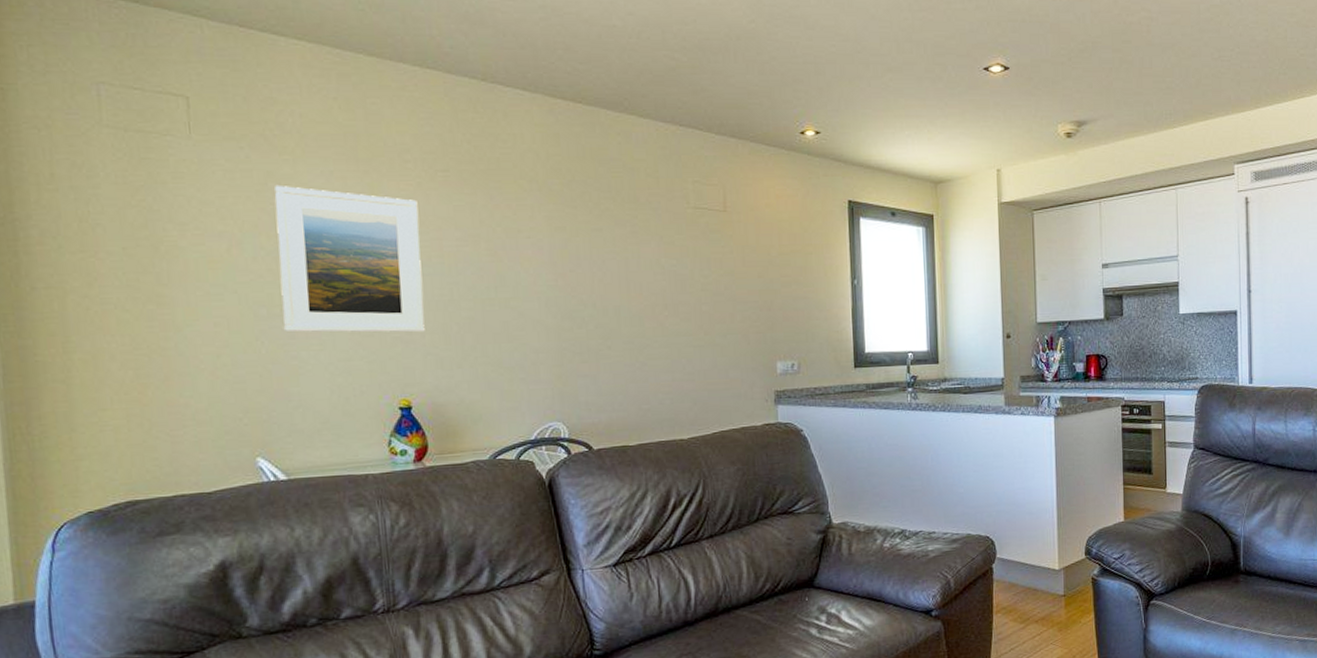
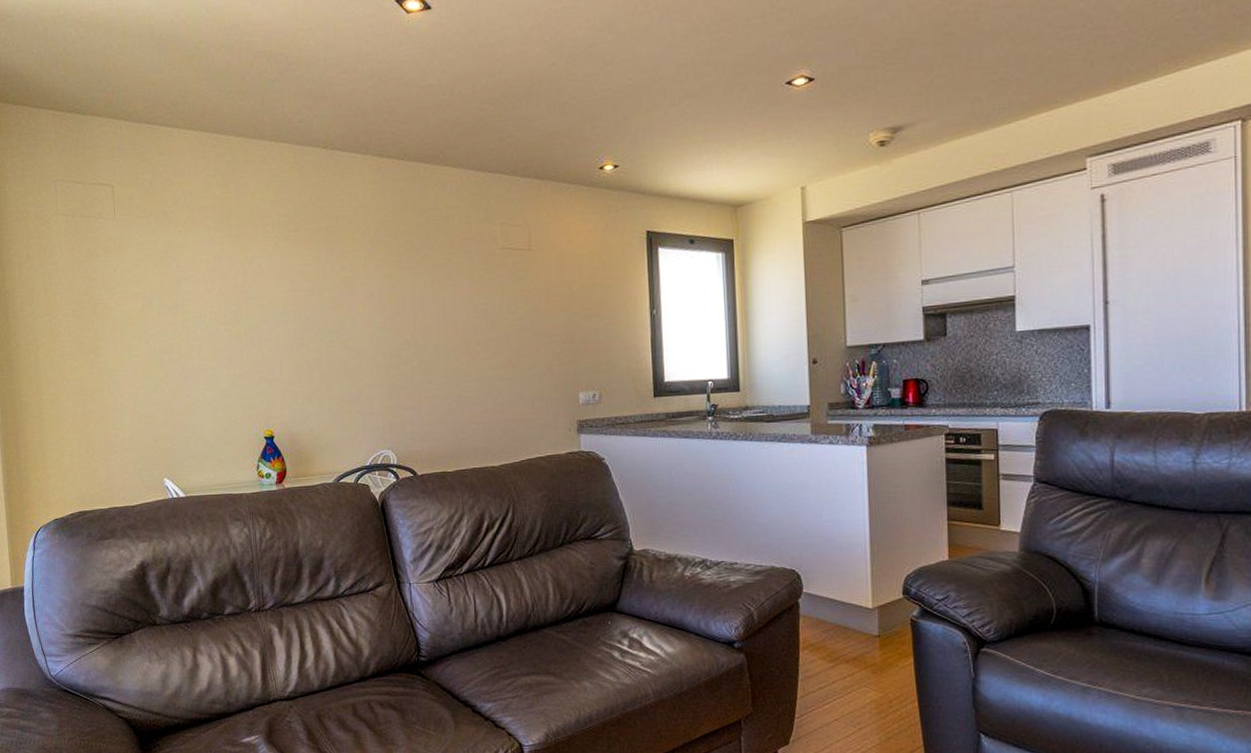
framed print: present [274,184,425,333] -> none [173,252,283,375]

